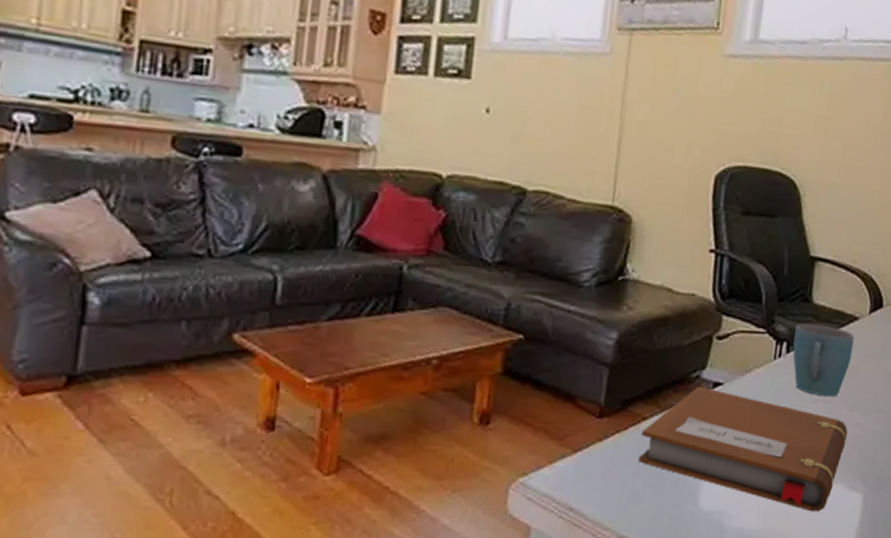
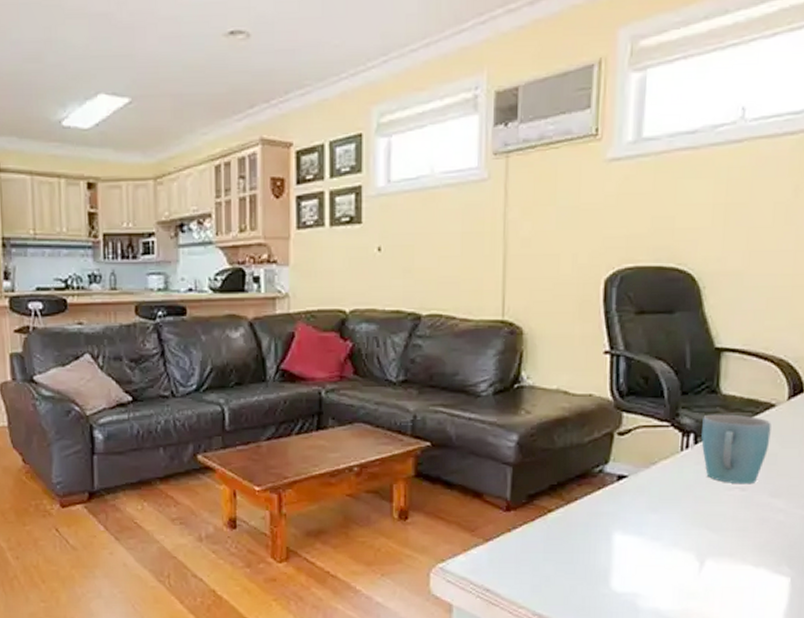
notebook: present [638,386,848,512] -> none [547,479,769,594]

